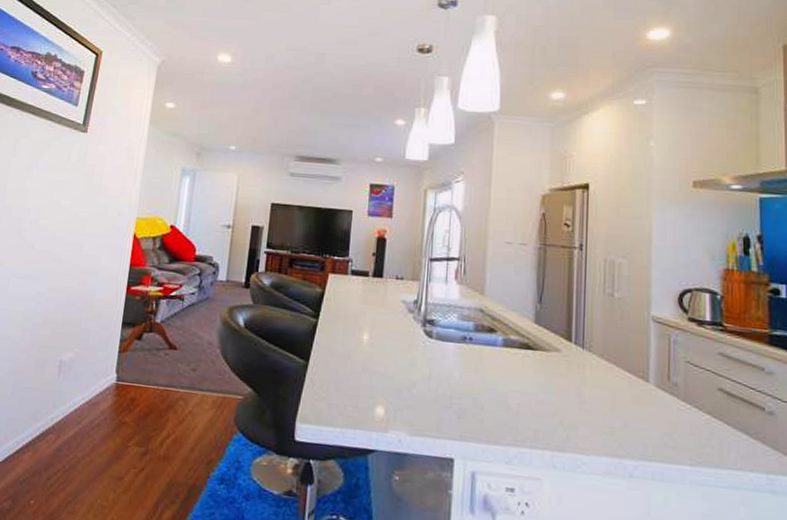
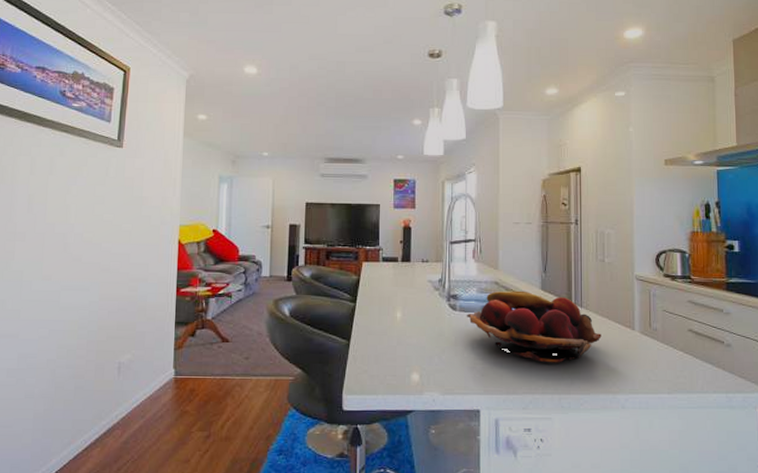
fruit basket: none [443,320,607,413] -> present [466,290,602,363]

